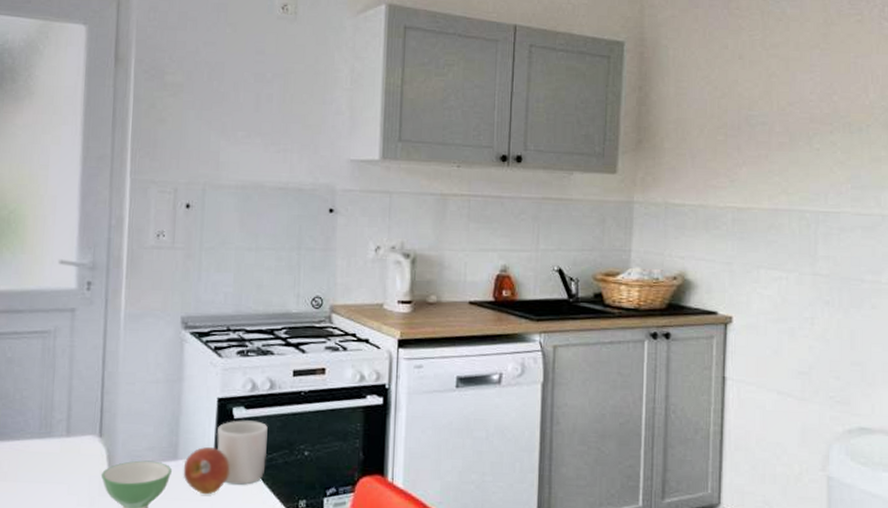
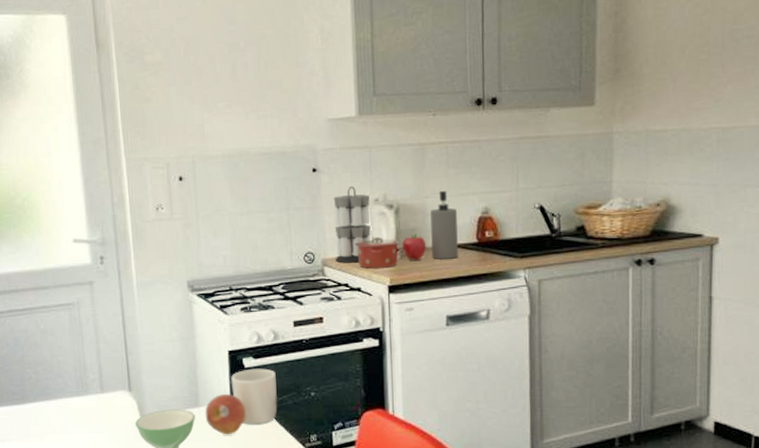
spice rack: none [345,230,386,312] -> present [333,185,371,263]
casserole: none [366,286,414,321] -> present [354,236,400,269]
fruit: none [416,286,440,315] -> present [402,233,426,261]
soap dispenser: none [443,244,475,316] -> present [425,190,458,260]

